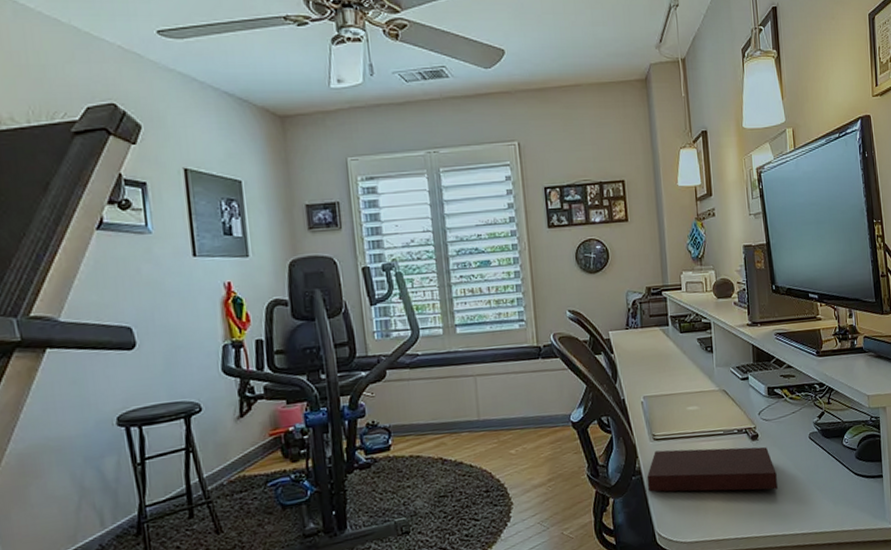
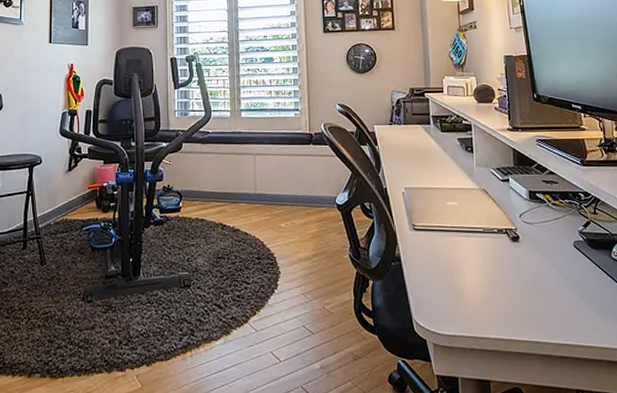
notebook: present [646,446,778,492] -> none [406,240,540,294]

